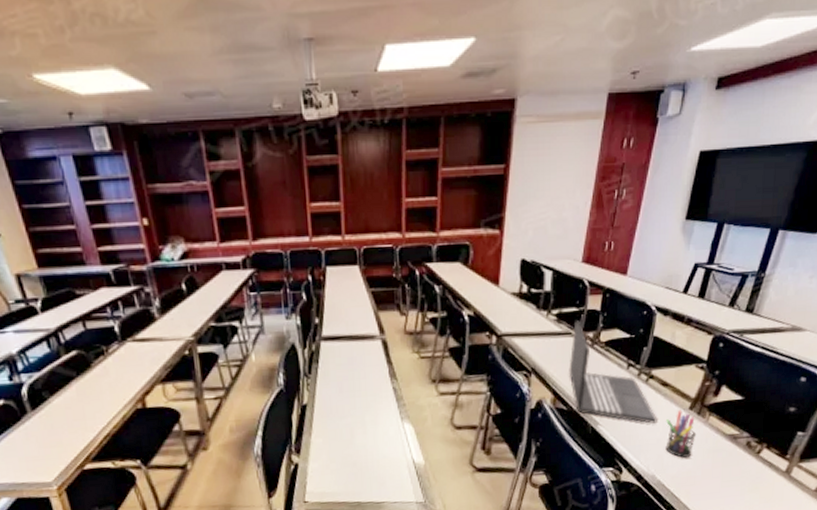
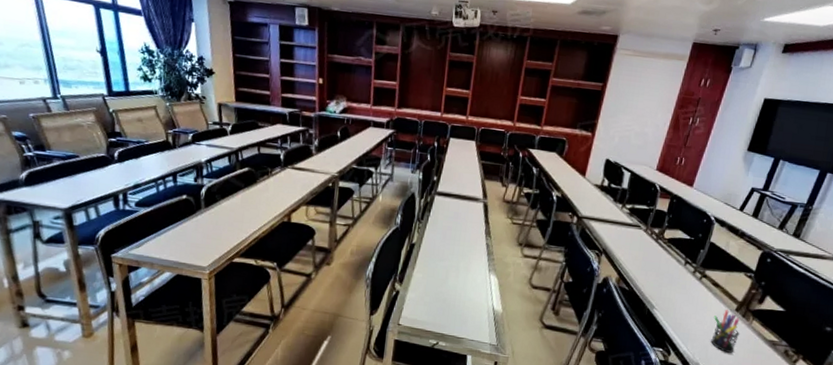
laptop: present [569,321,657,424] -> none [633,217,707,317]

